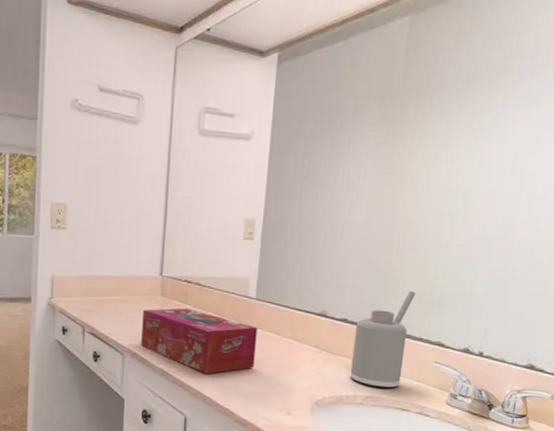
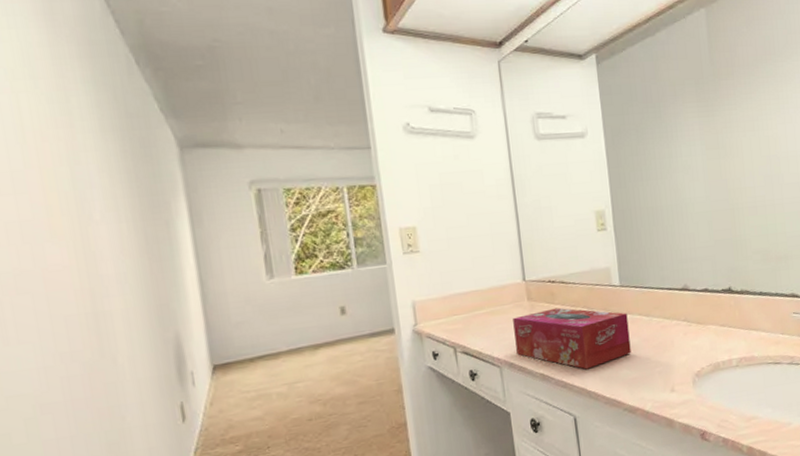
soap dispenser: present [350,290,416,389] -> none [716,251,768,348]

